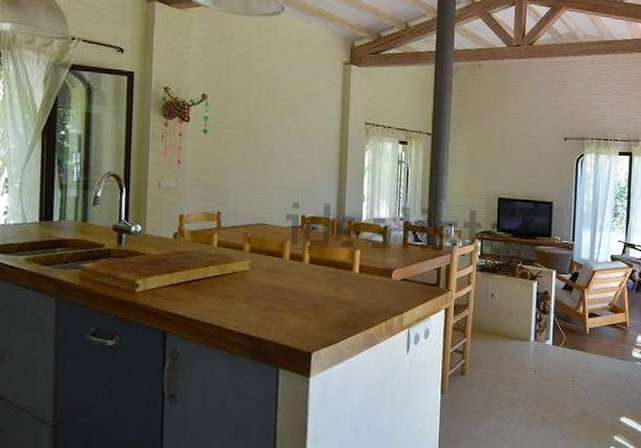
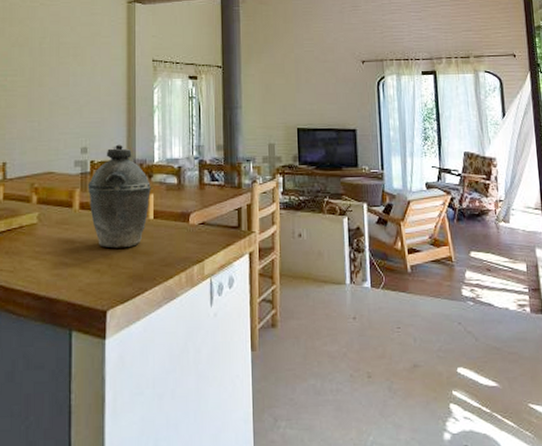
kettle: none [298,201,358,298] -> present [87,144,151,249]

